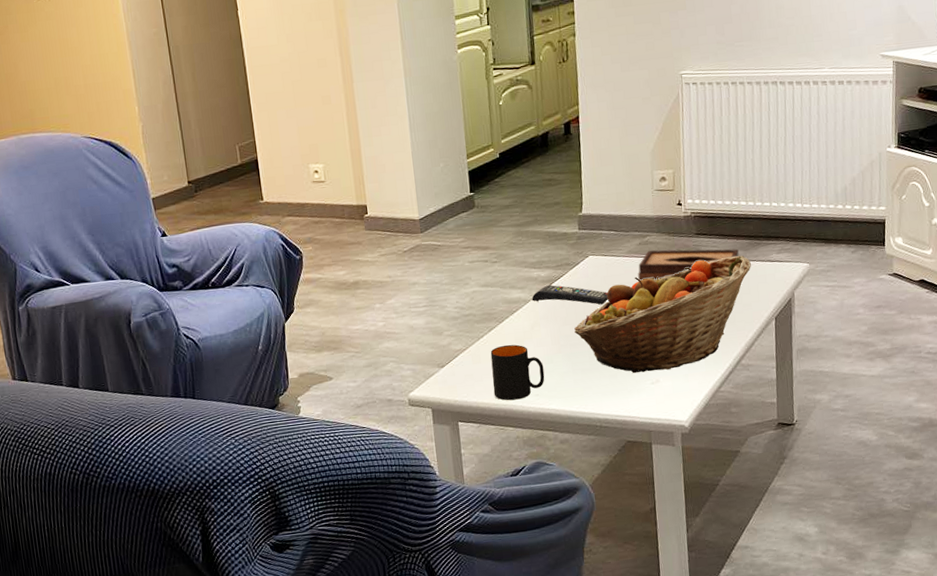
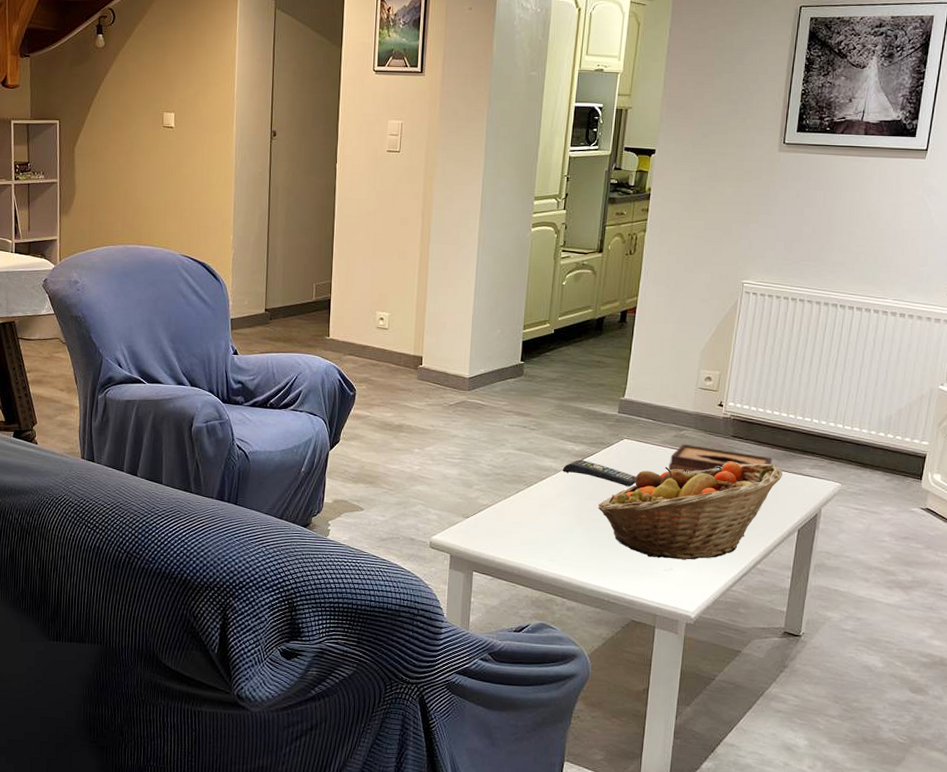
mug: present [490,344,545,401] -> none [511,508,563,562]

